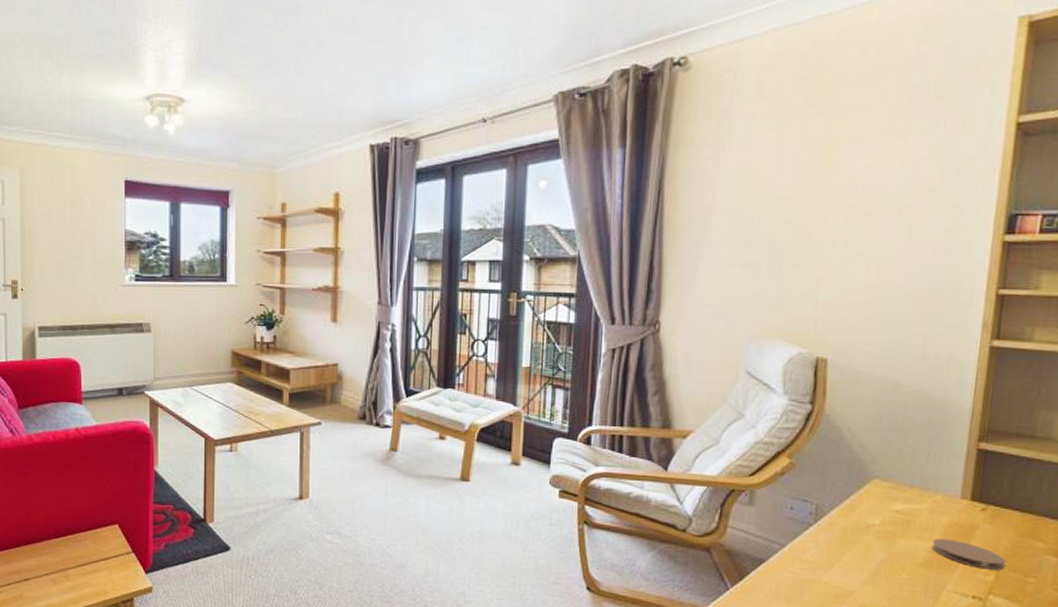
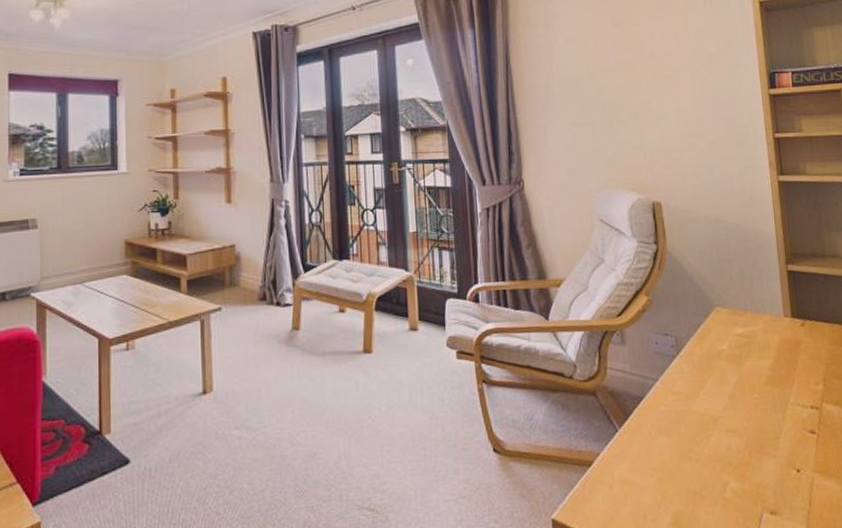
coaster: present [931,539,1006,571] -> none [771,355,829,380]

